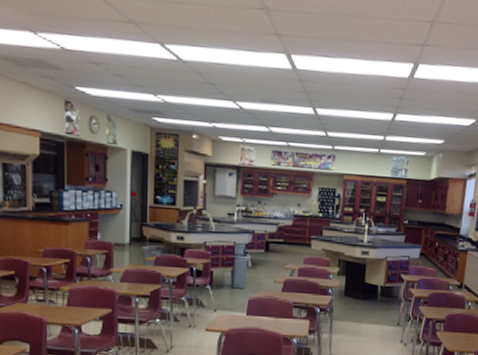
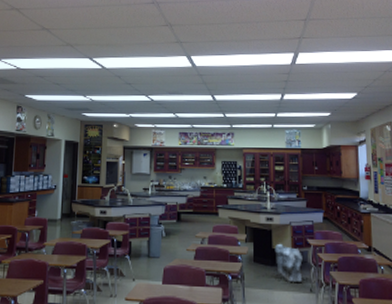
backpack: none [367,279,395,317] -> present [274,244,304,283]

